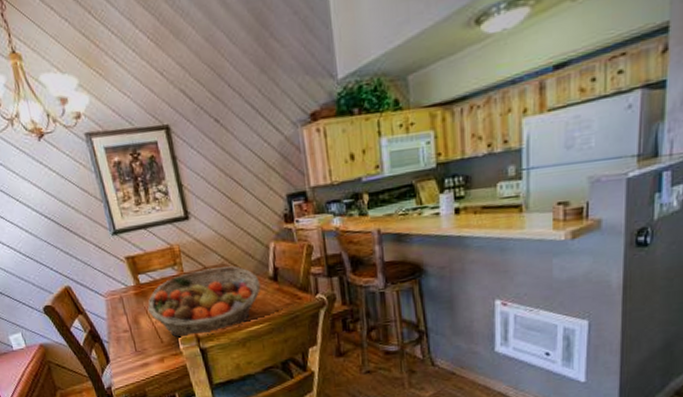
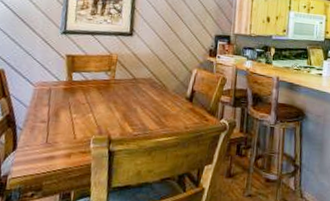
fruit basket: present [147,266,261,339] -> none [71,79,178,139]

